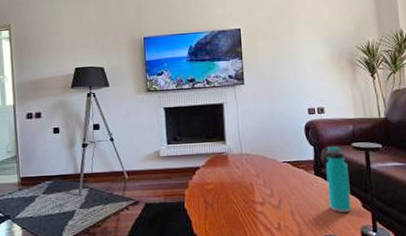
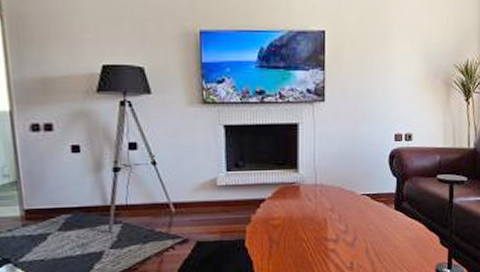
water bottle: present [325,146,351,213] -> none [406,178,431,250]

